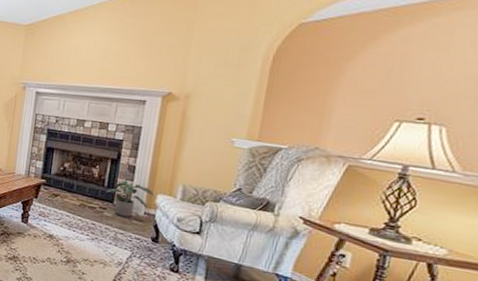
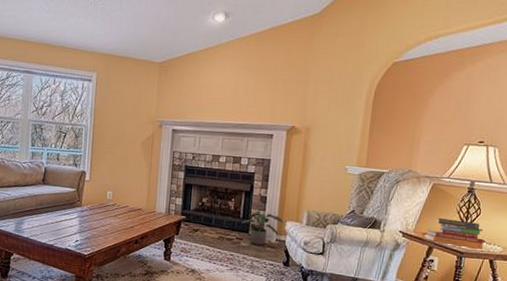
books: none [336,206,420,249] -> present [426,218,484,249]

